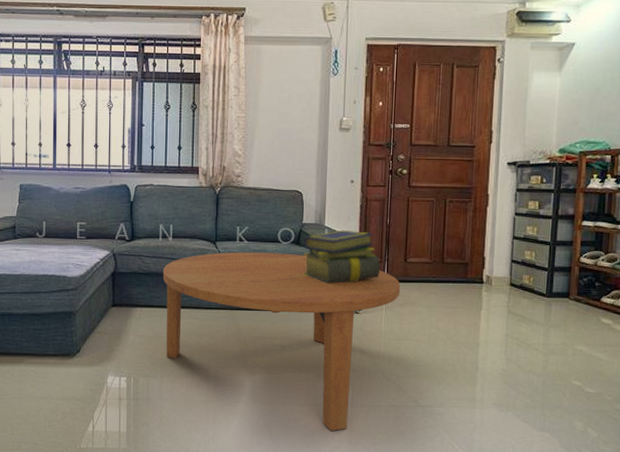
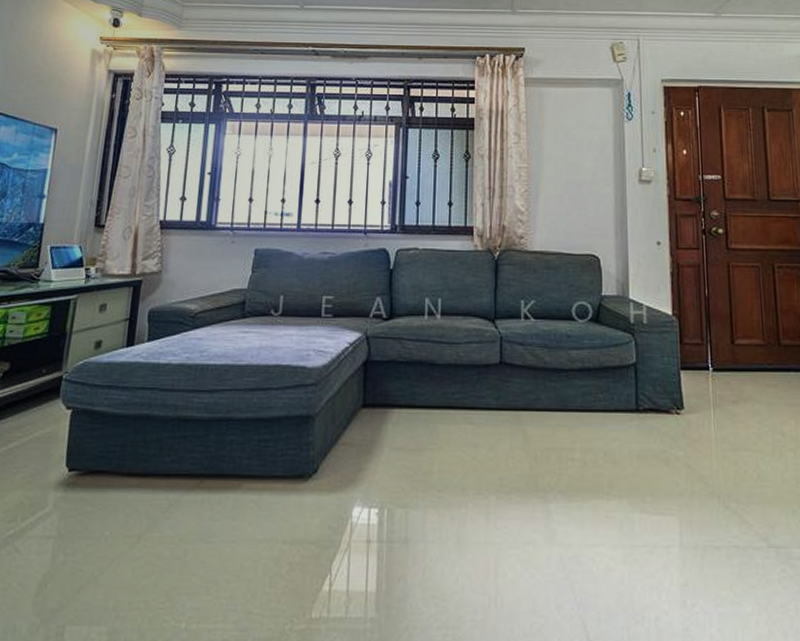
coffee table: present [163,252,401,431] -> none [429,332,731,586]
stack of books: present [303,229,380,284] -> none [604,303,702,374]

